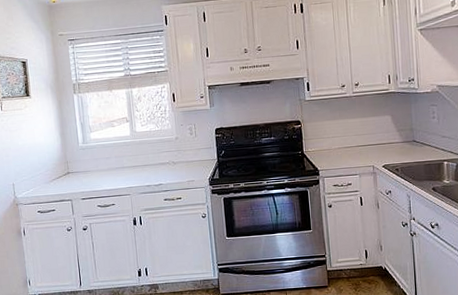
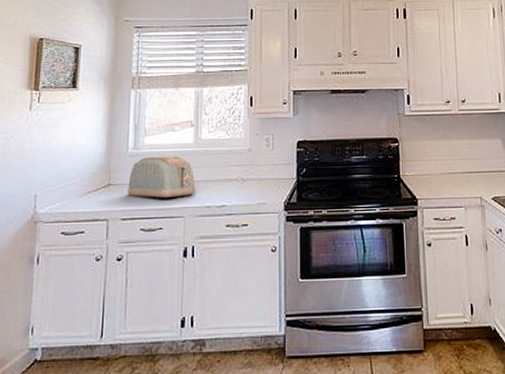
toaster: none [83,147,137,181] -> present [128,156,196,198]

